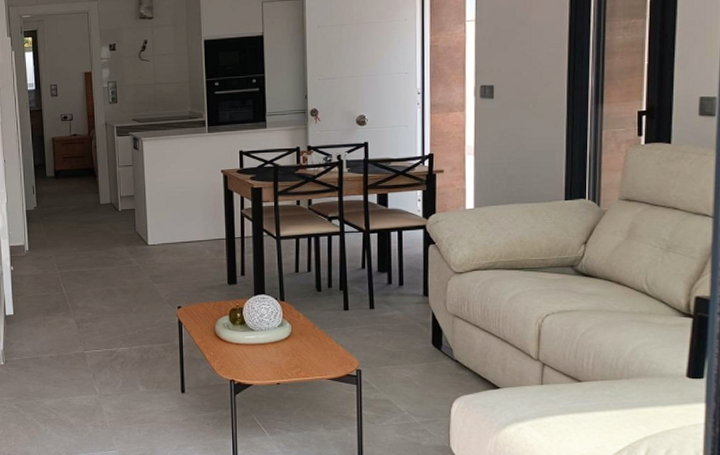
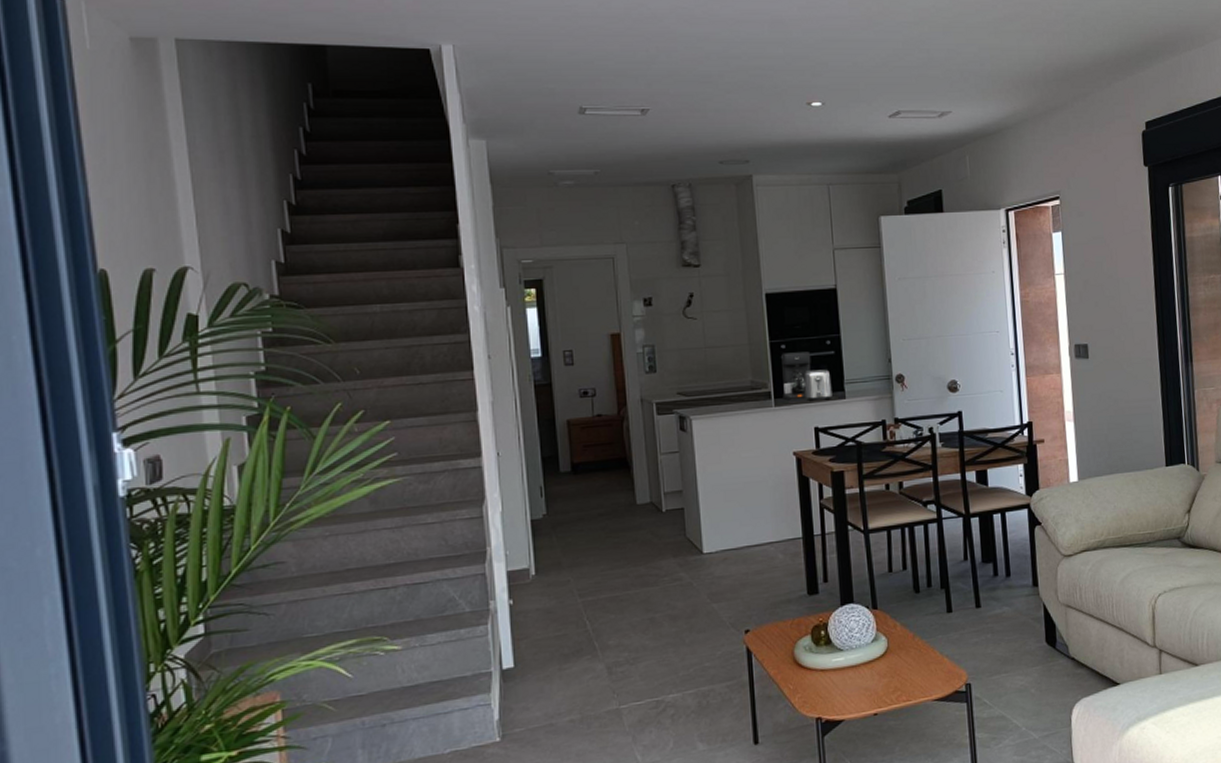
coffee maker: none [214,88,239,128] -> present [781,352,811,401]
toaster: none [232,103,256,130] -> present [804,369,833,402]

